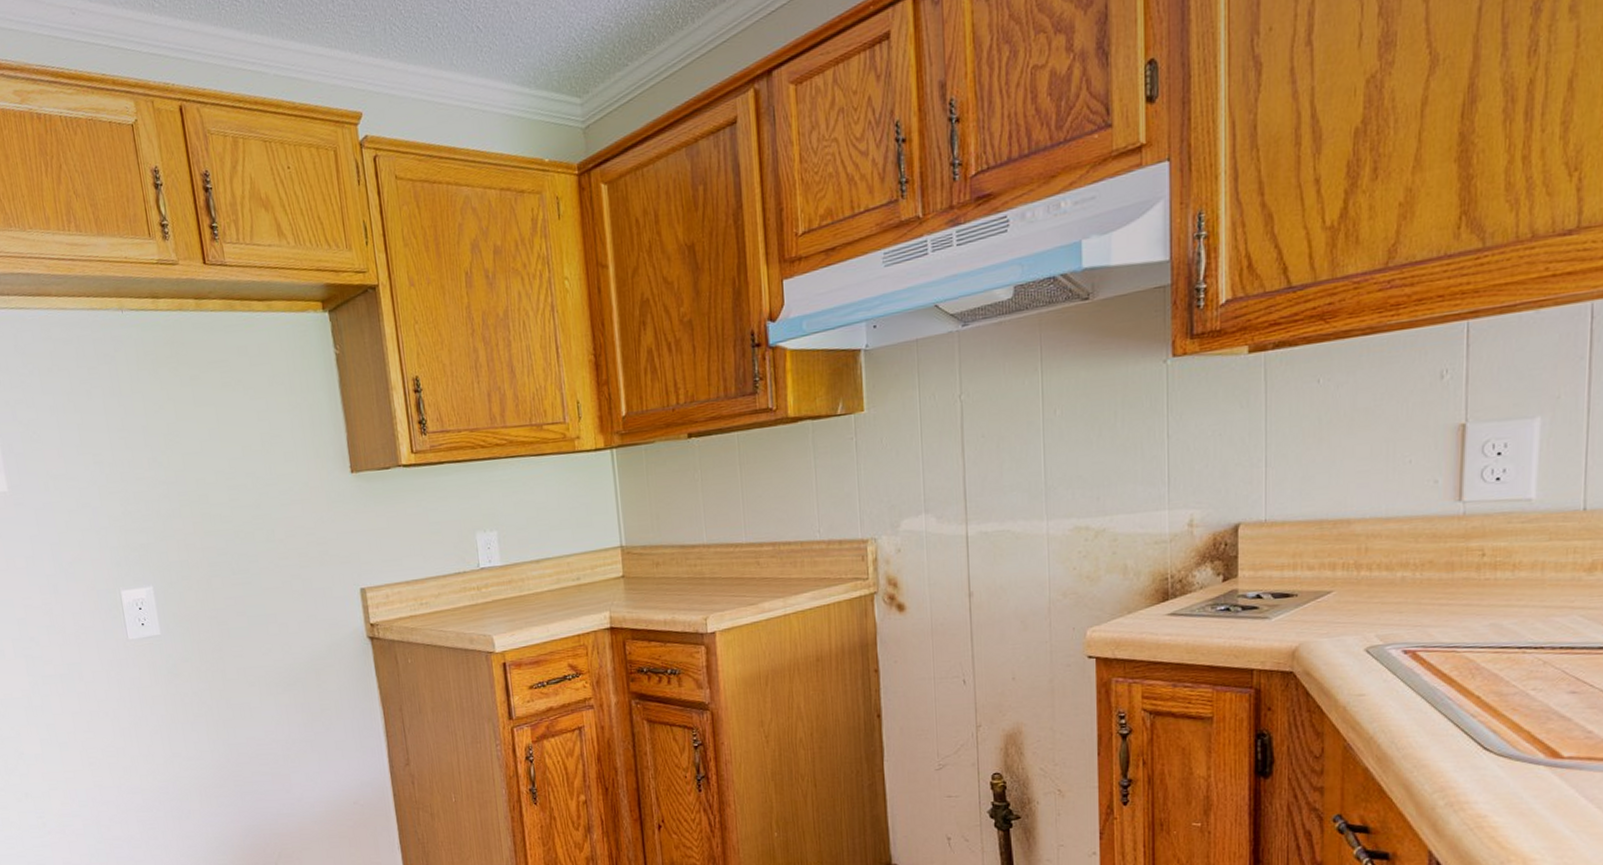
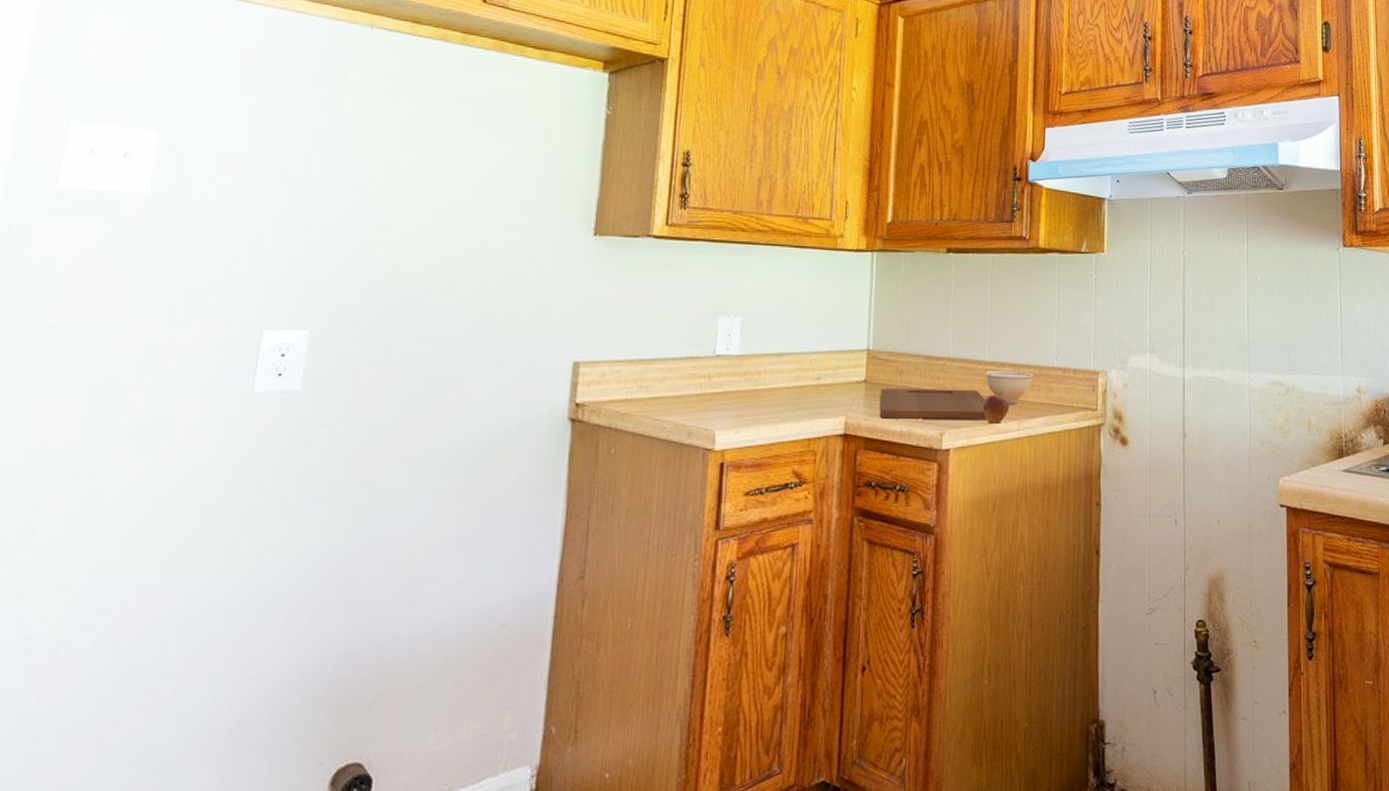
cutting board: none [639,572,749,610] -> present [879,388,986,419]
bowl: none [743,548,795,583] -> present [985,370,1033,404]
fruit: none [744,571,773,604] -> present [982,391,1010,424]

